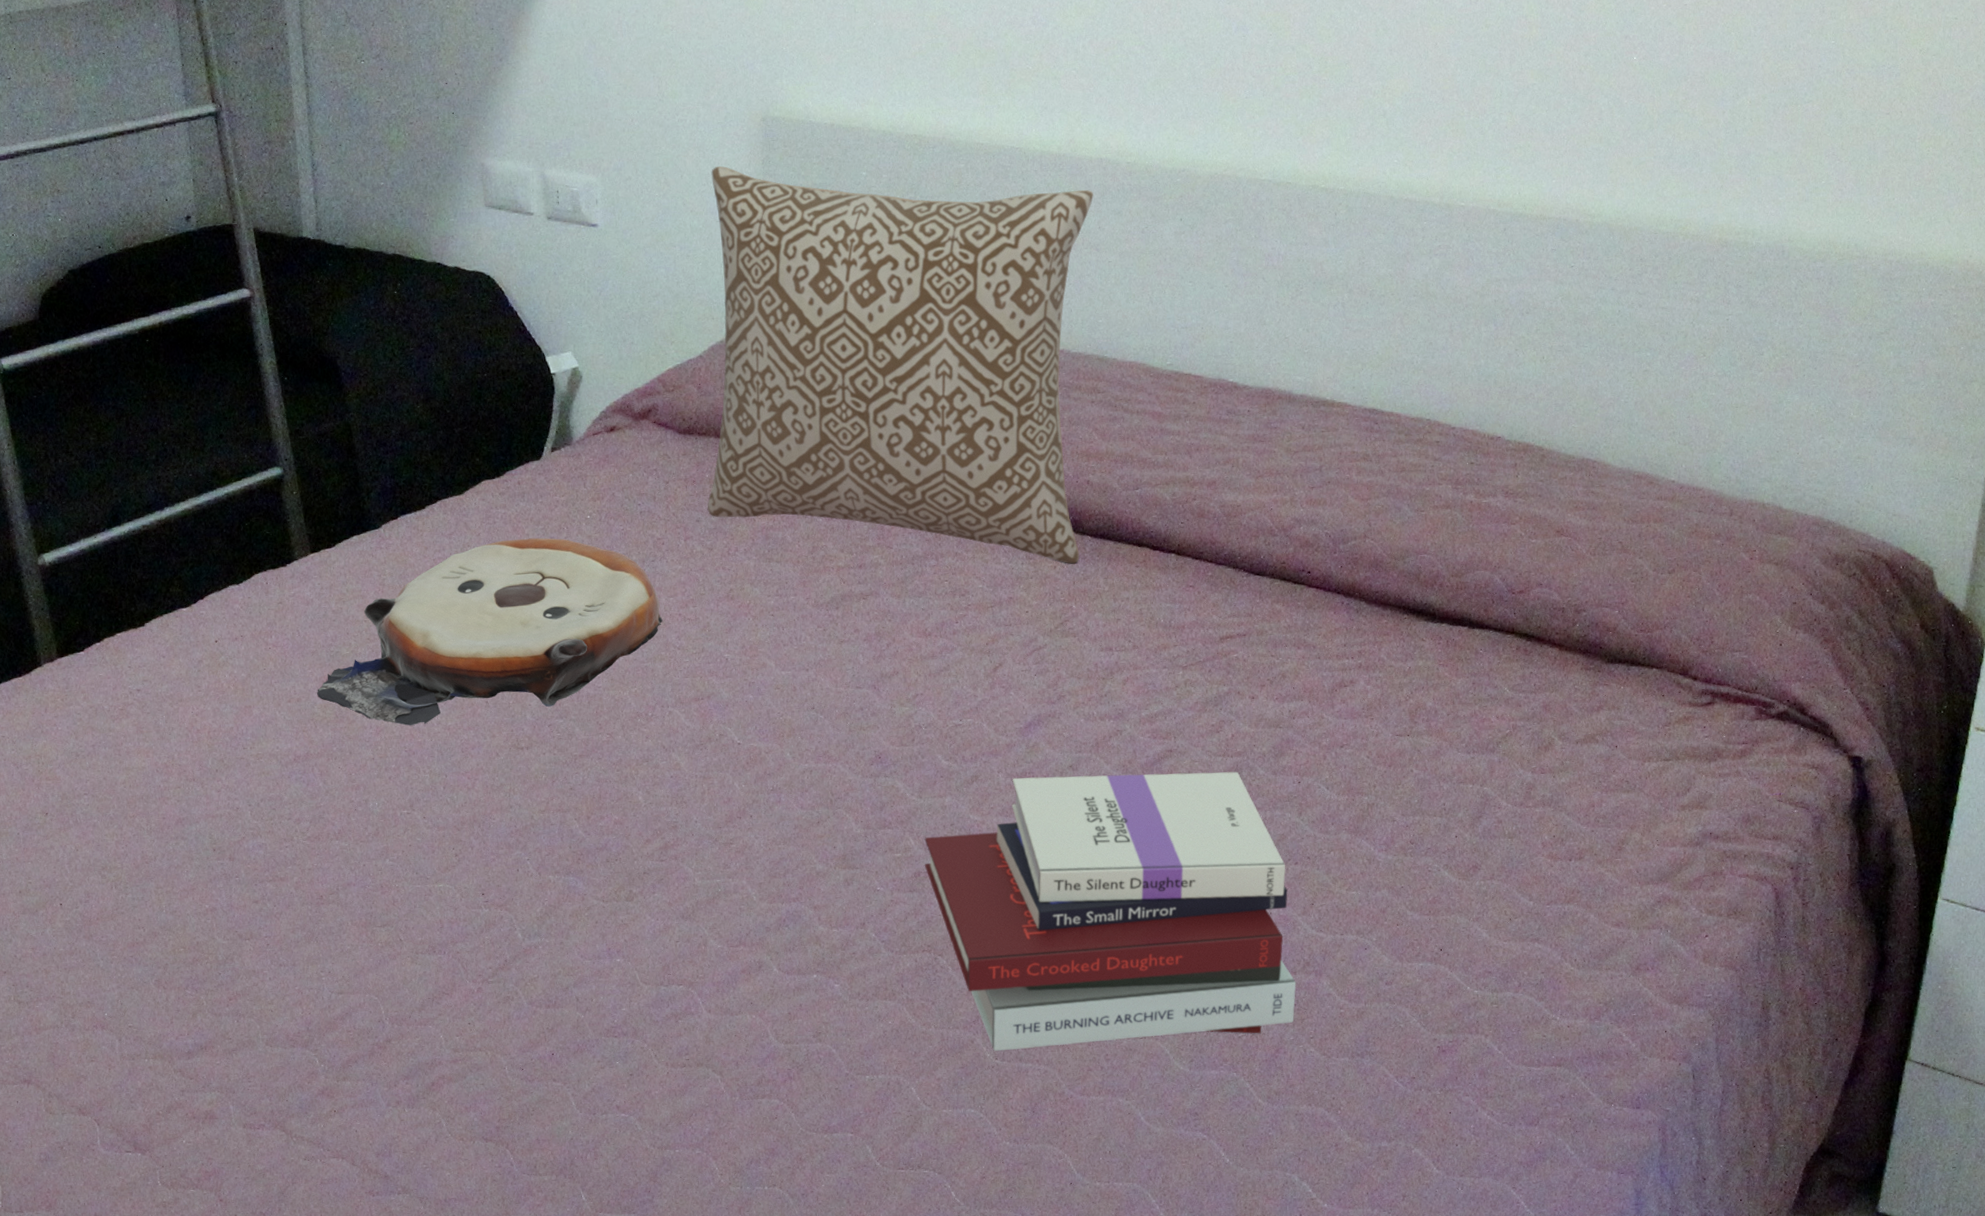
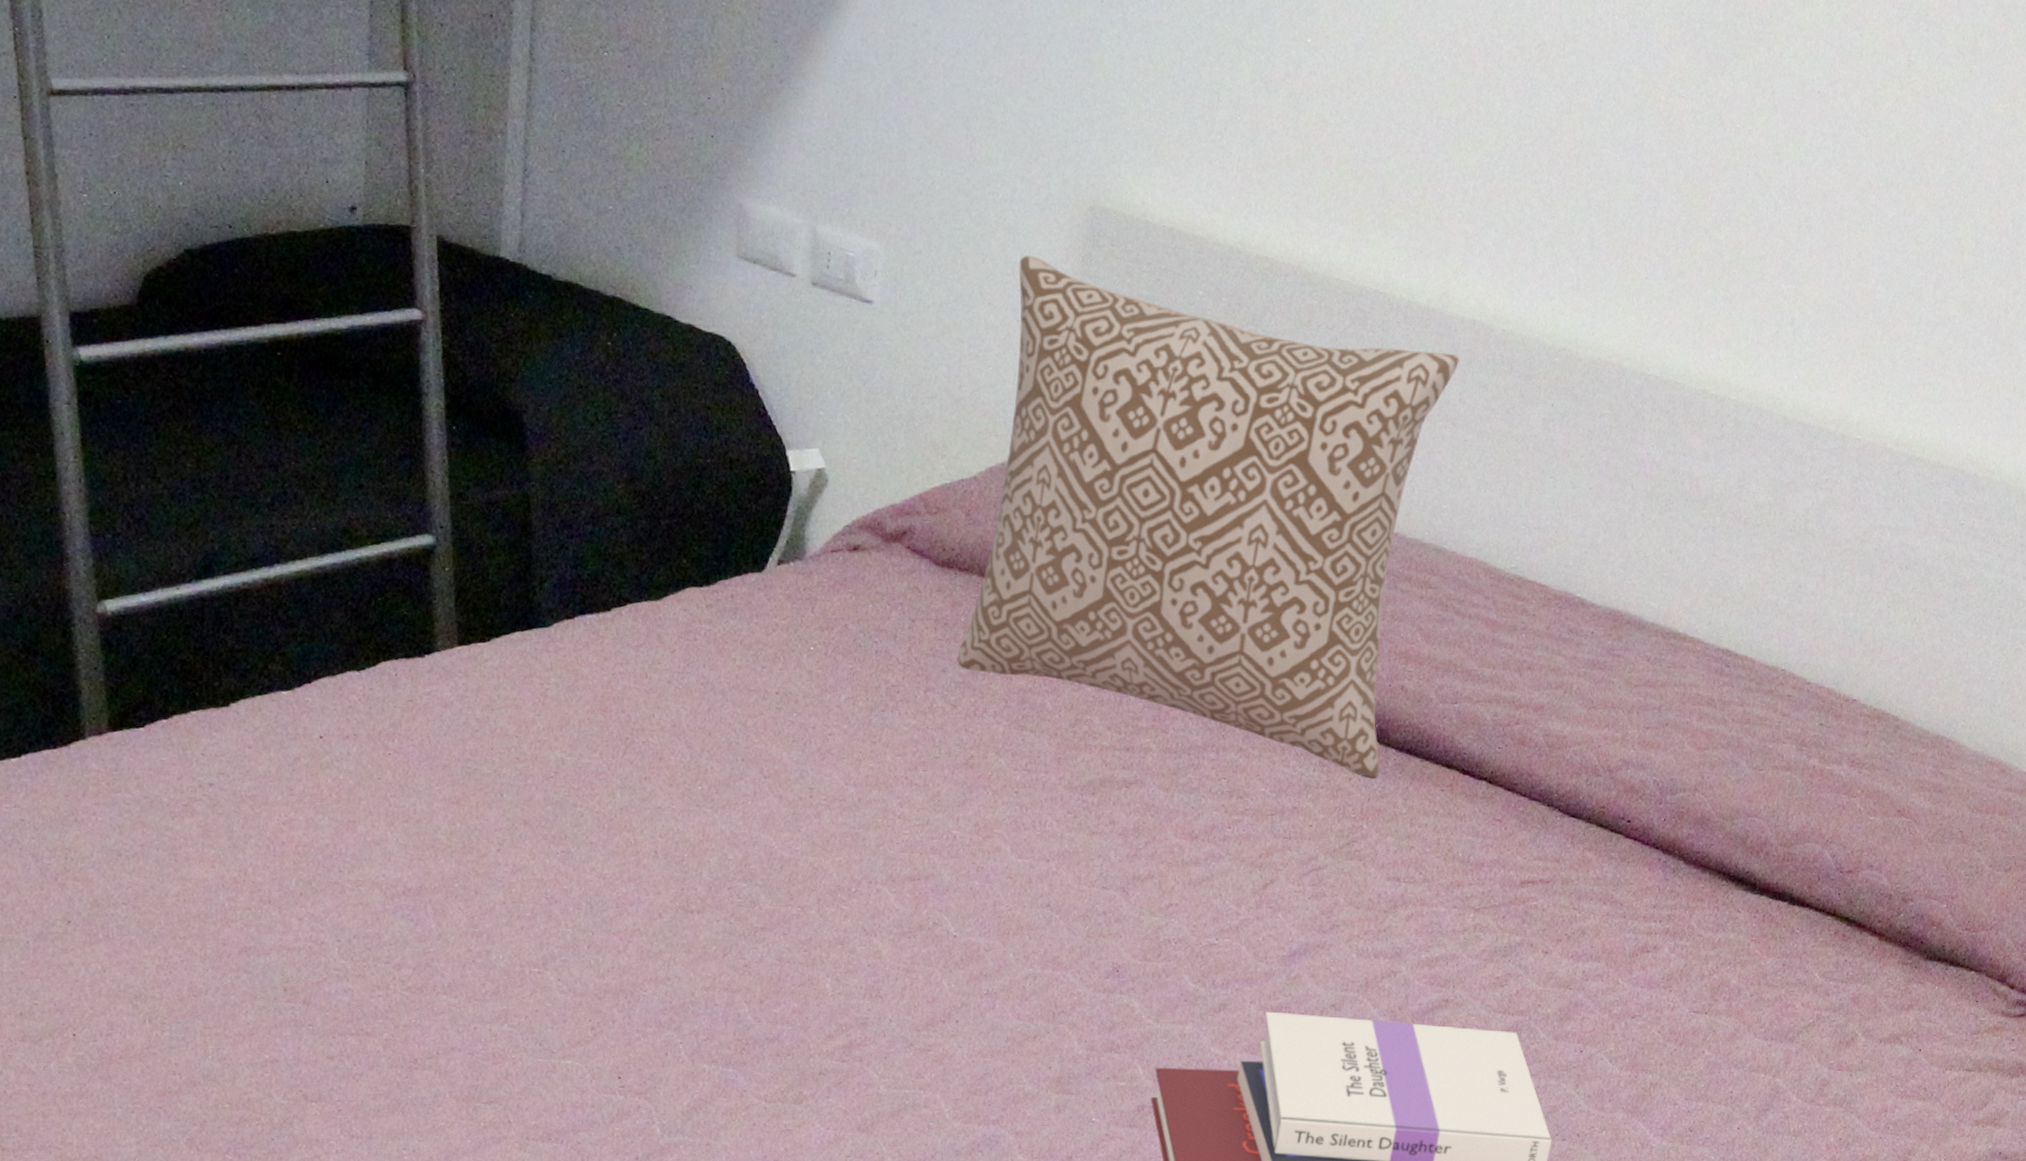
plush toy: present [317,537,663,726] -> none [443,661,885,869]

